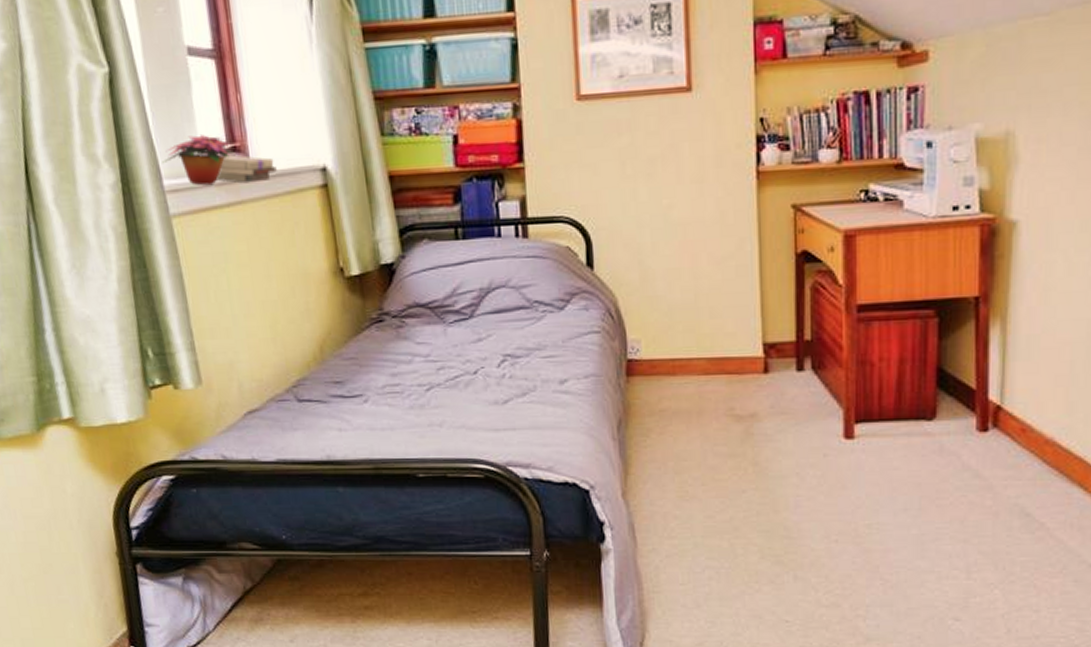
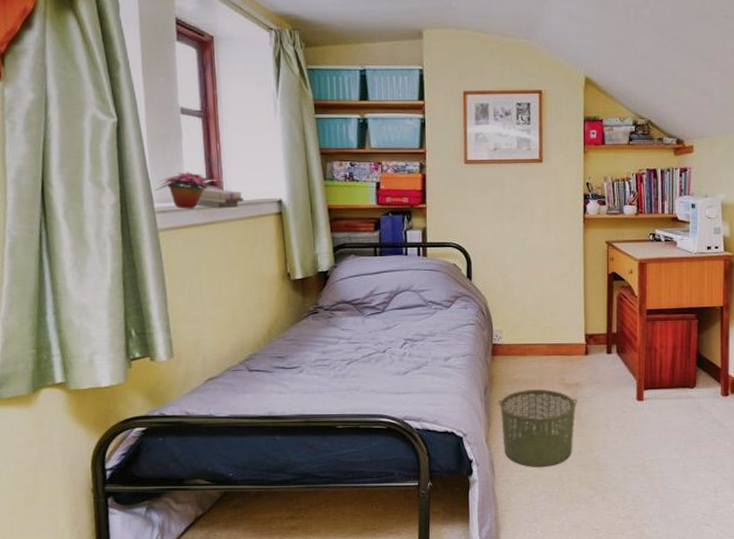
basket: none [637,422,754,533] -> present [497,389,578,467]

